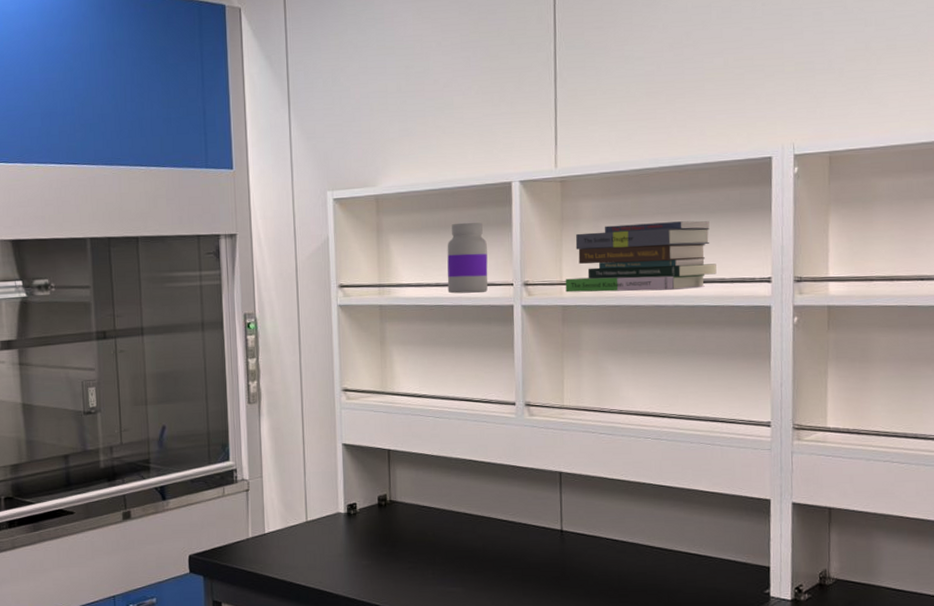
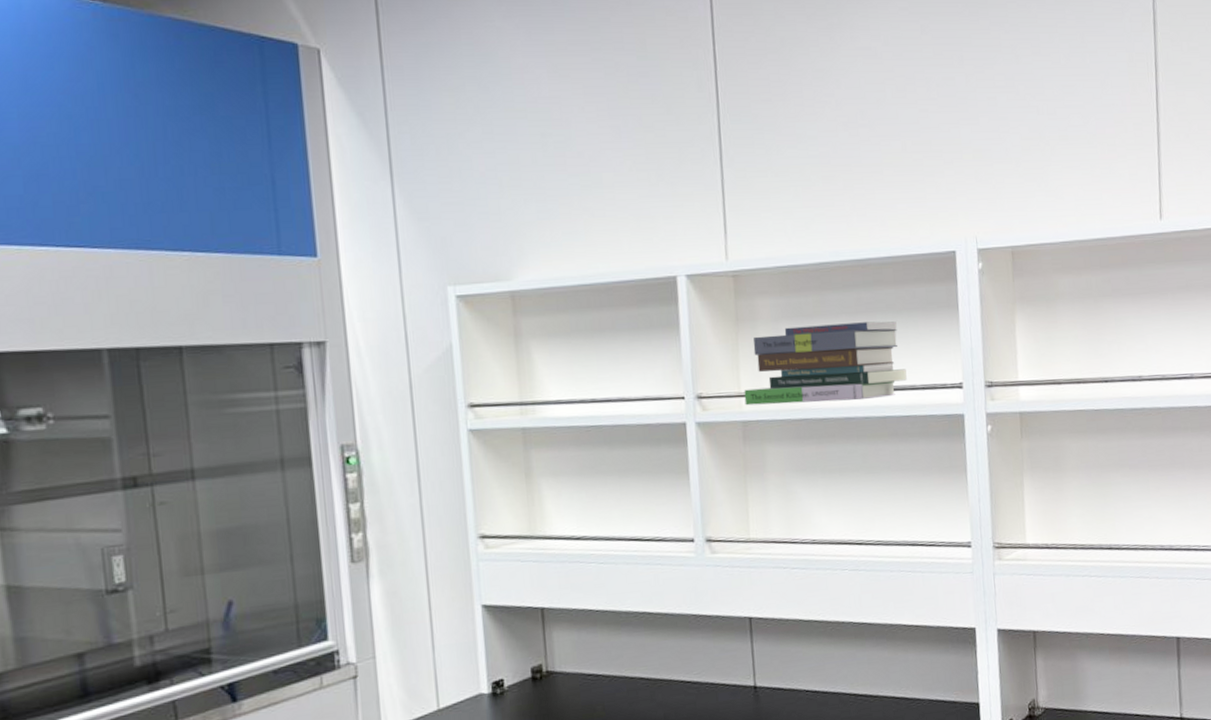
jar: present [447,222,488,294] -> none [603,324,655,411]

